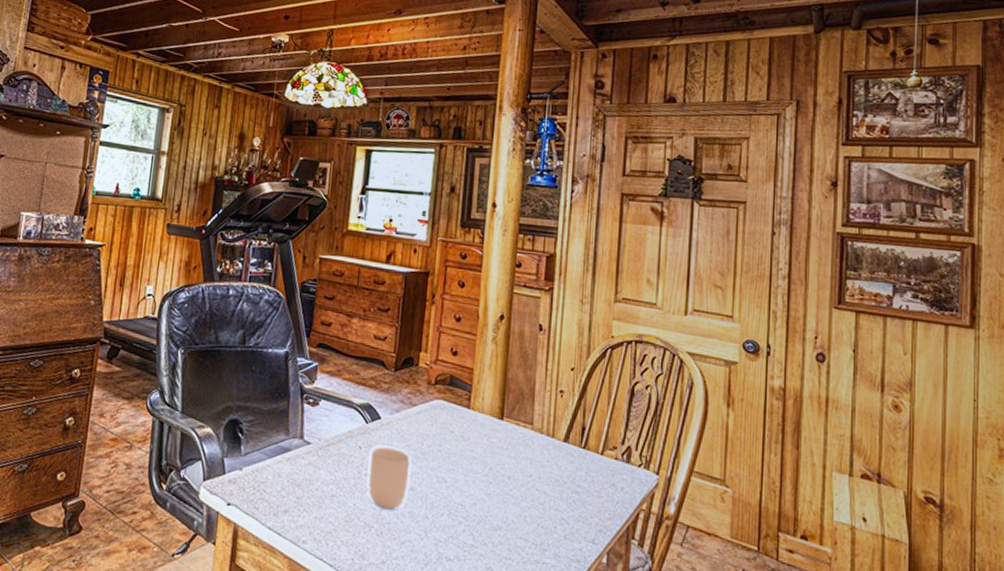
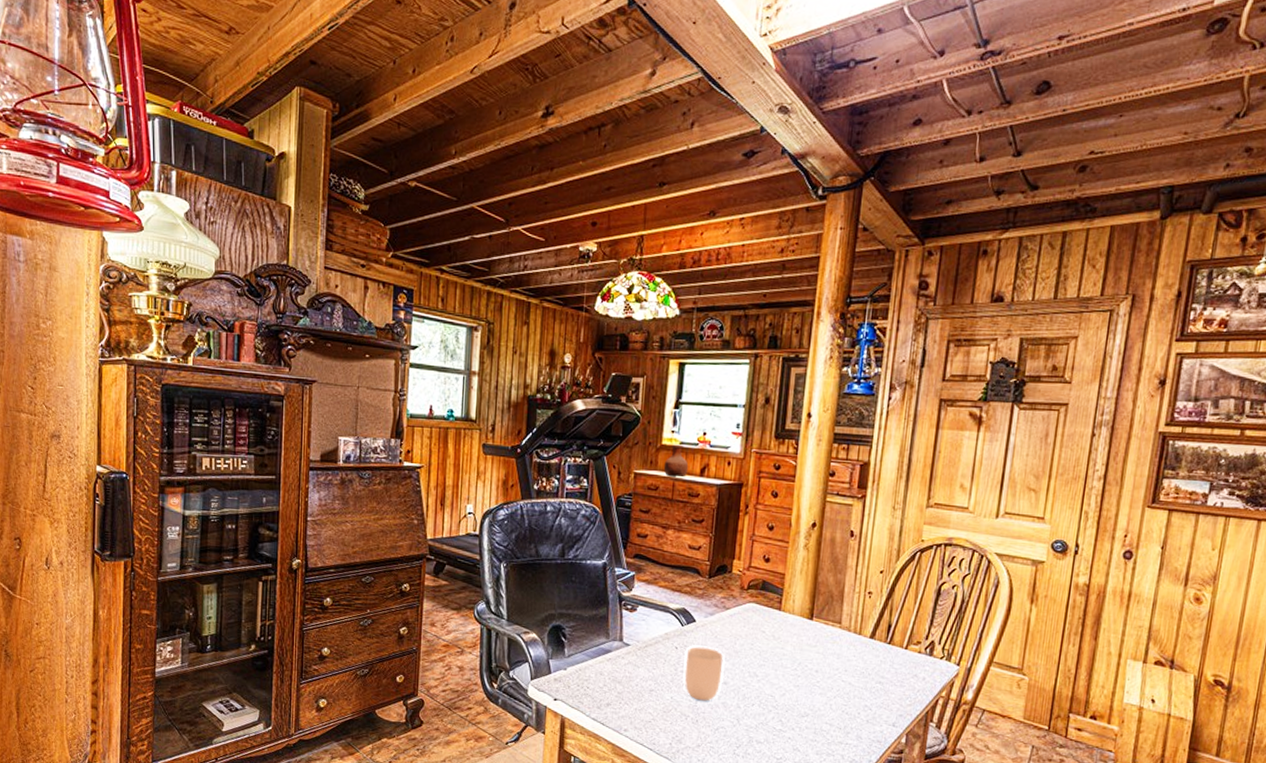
vase: none [349,230,375,265] -> present [663,444,689,479]

